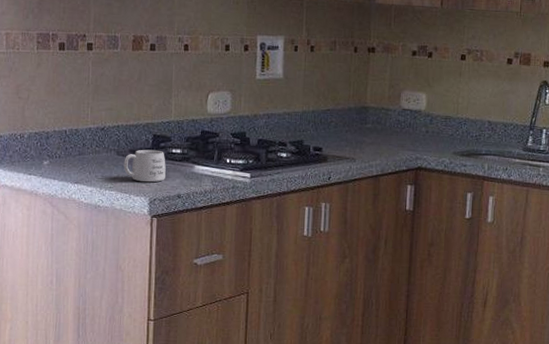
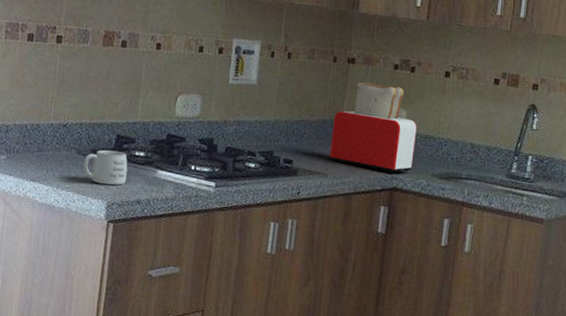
toaster: none [356,69,437,154] -> present [329,82,417,174]

